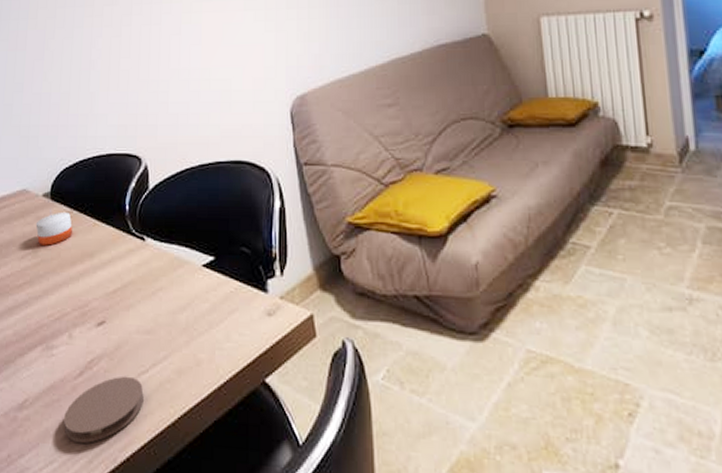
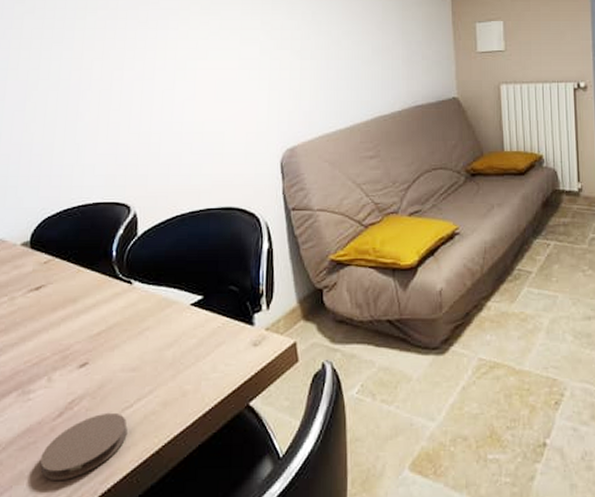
candle: present [35,211,73,246] -> none [12,259,55,294]

